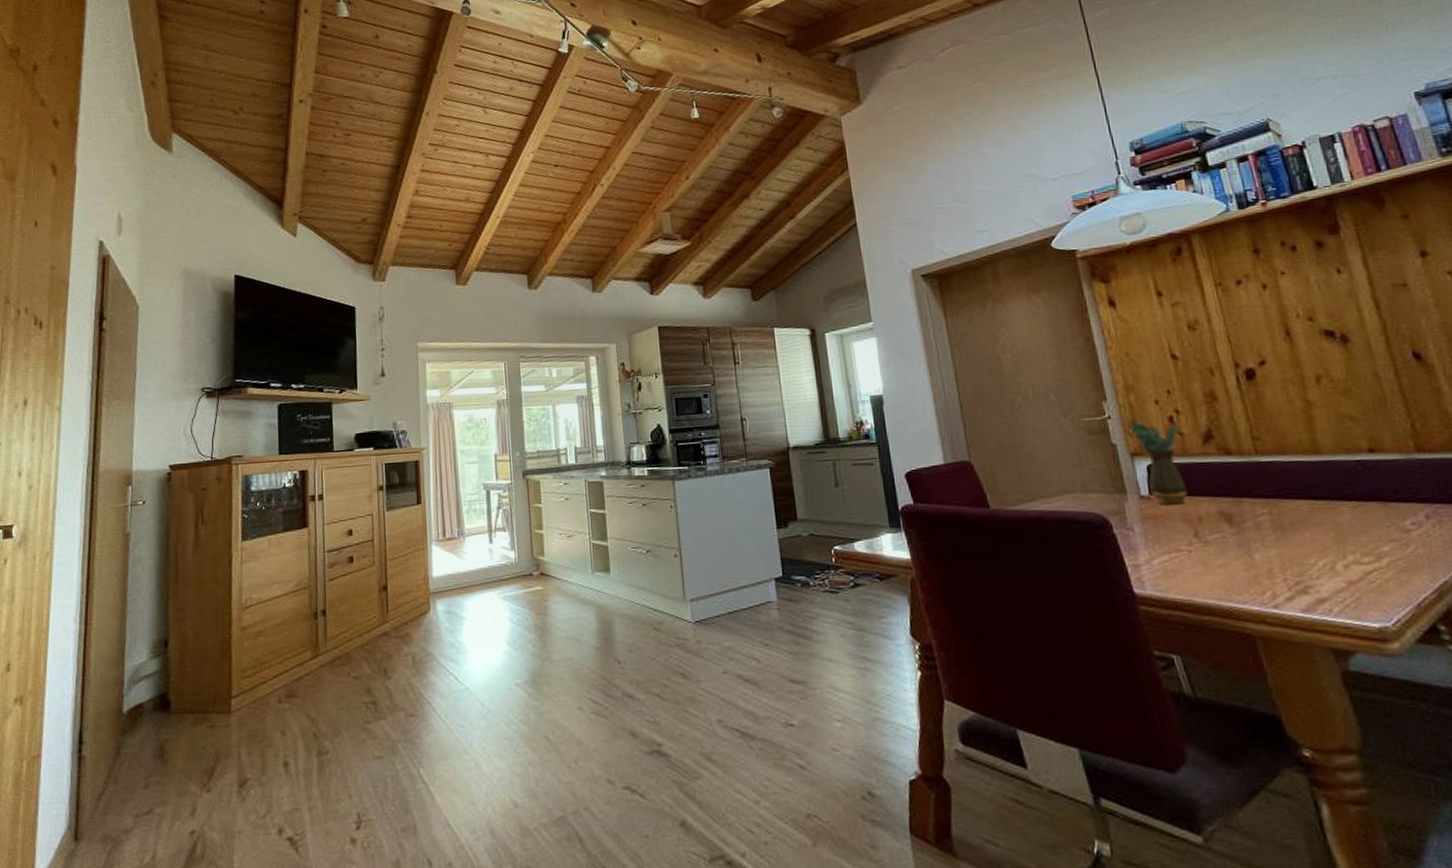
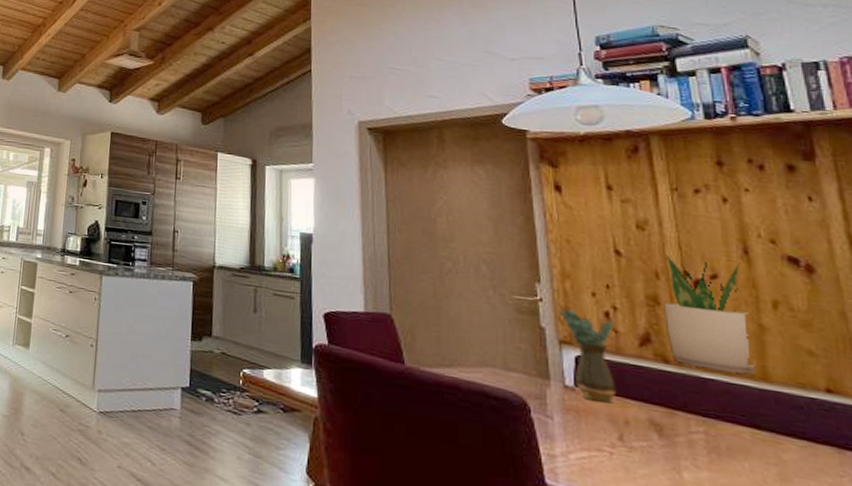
planter: none [1218,343,1307,453] -> present [663,255,756,375]

